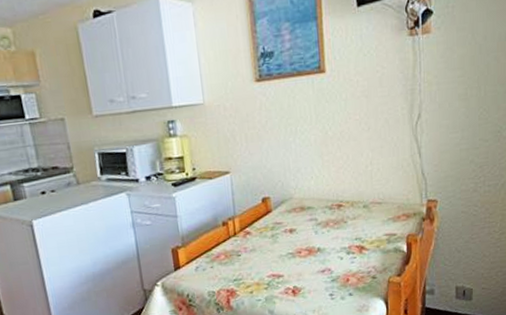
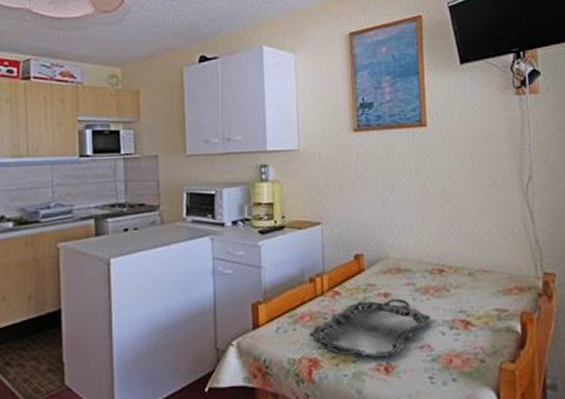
serving tray: none [225,232,331,285] -> present [309,298,431,358]

